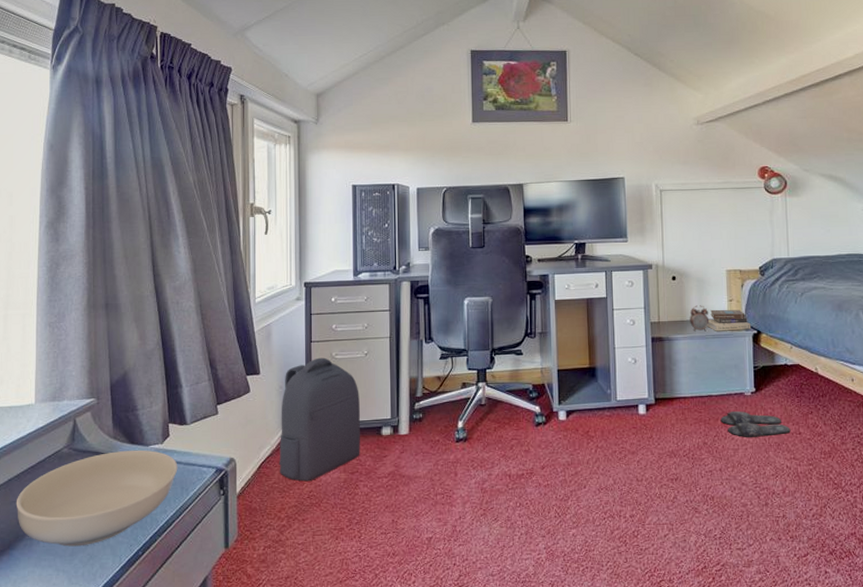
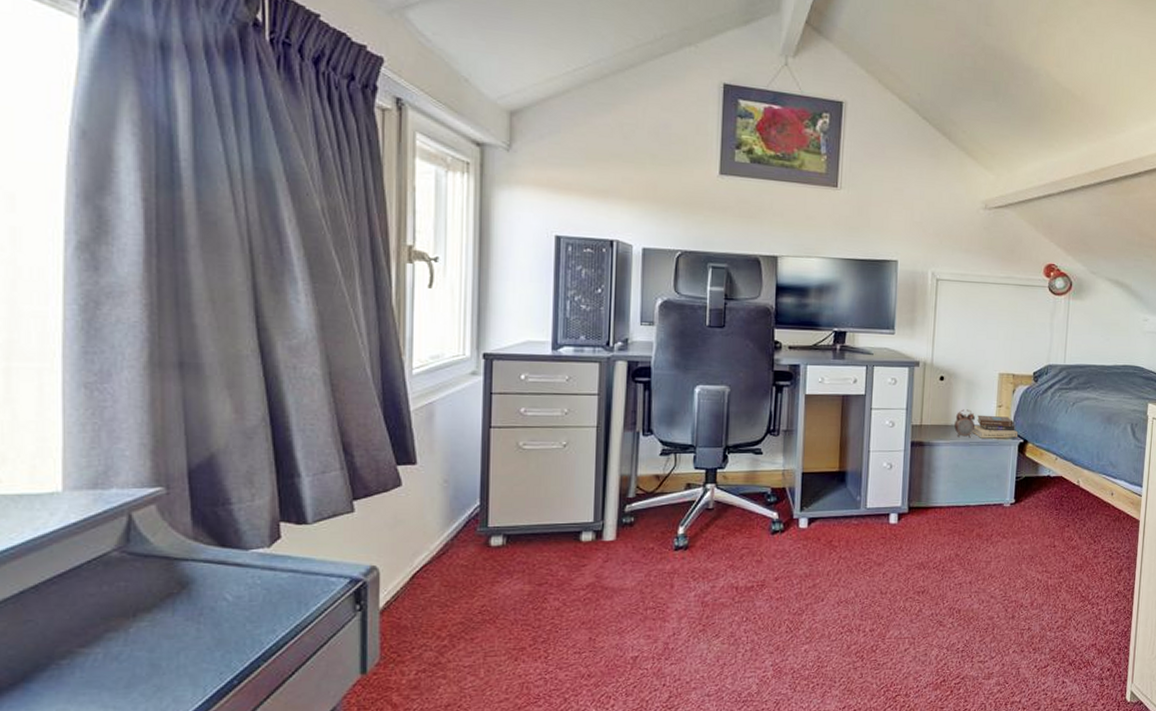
bowl: present [16,449,178,547] -> none [33,554,293,677]
backpack: present [279,357,360,482] -> none [440,447,554,595]
slippers: present [720,411,791,437] -> none [976,523,1046,550]

